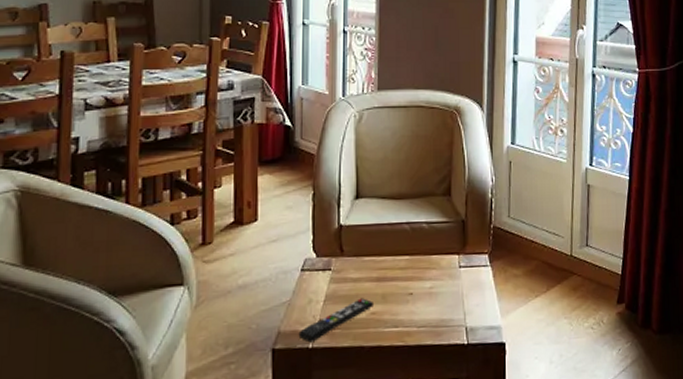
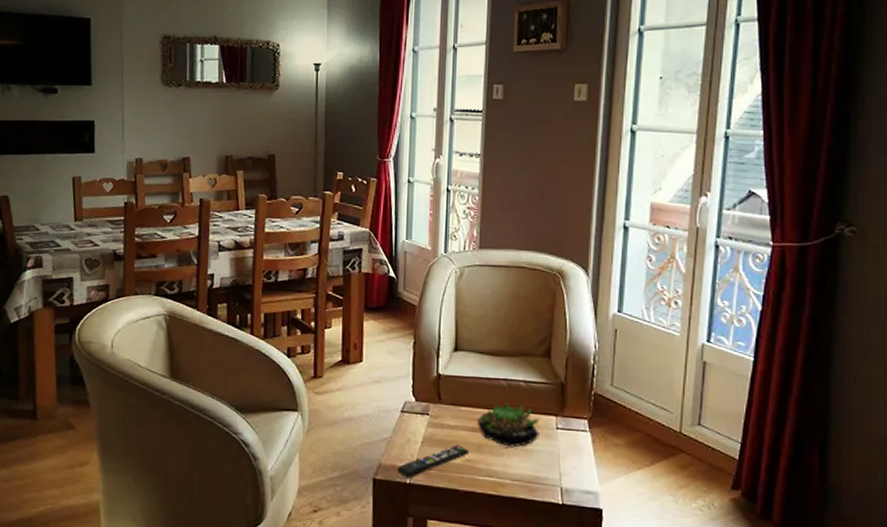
succulent plant: none [380,247,443,293] -> present [476,404,540,448]

